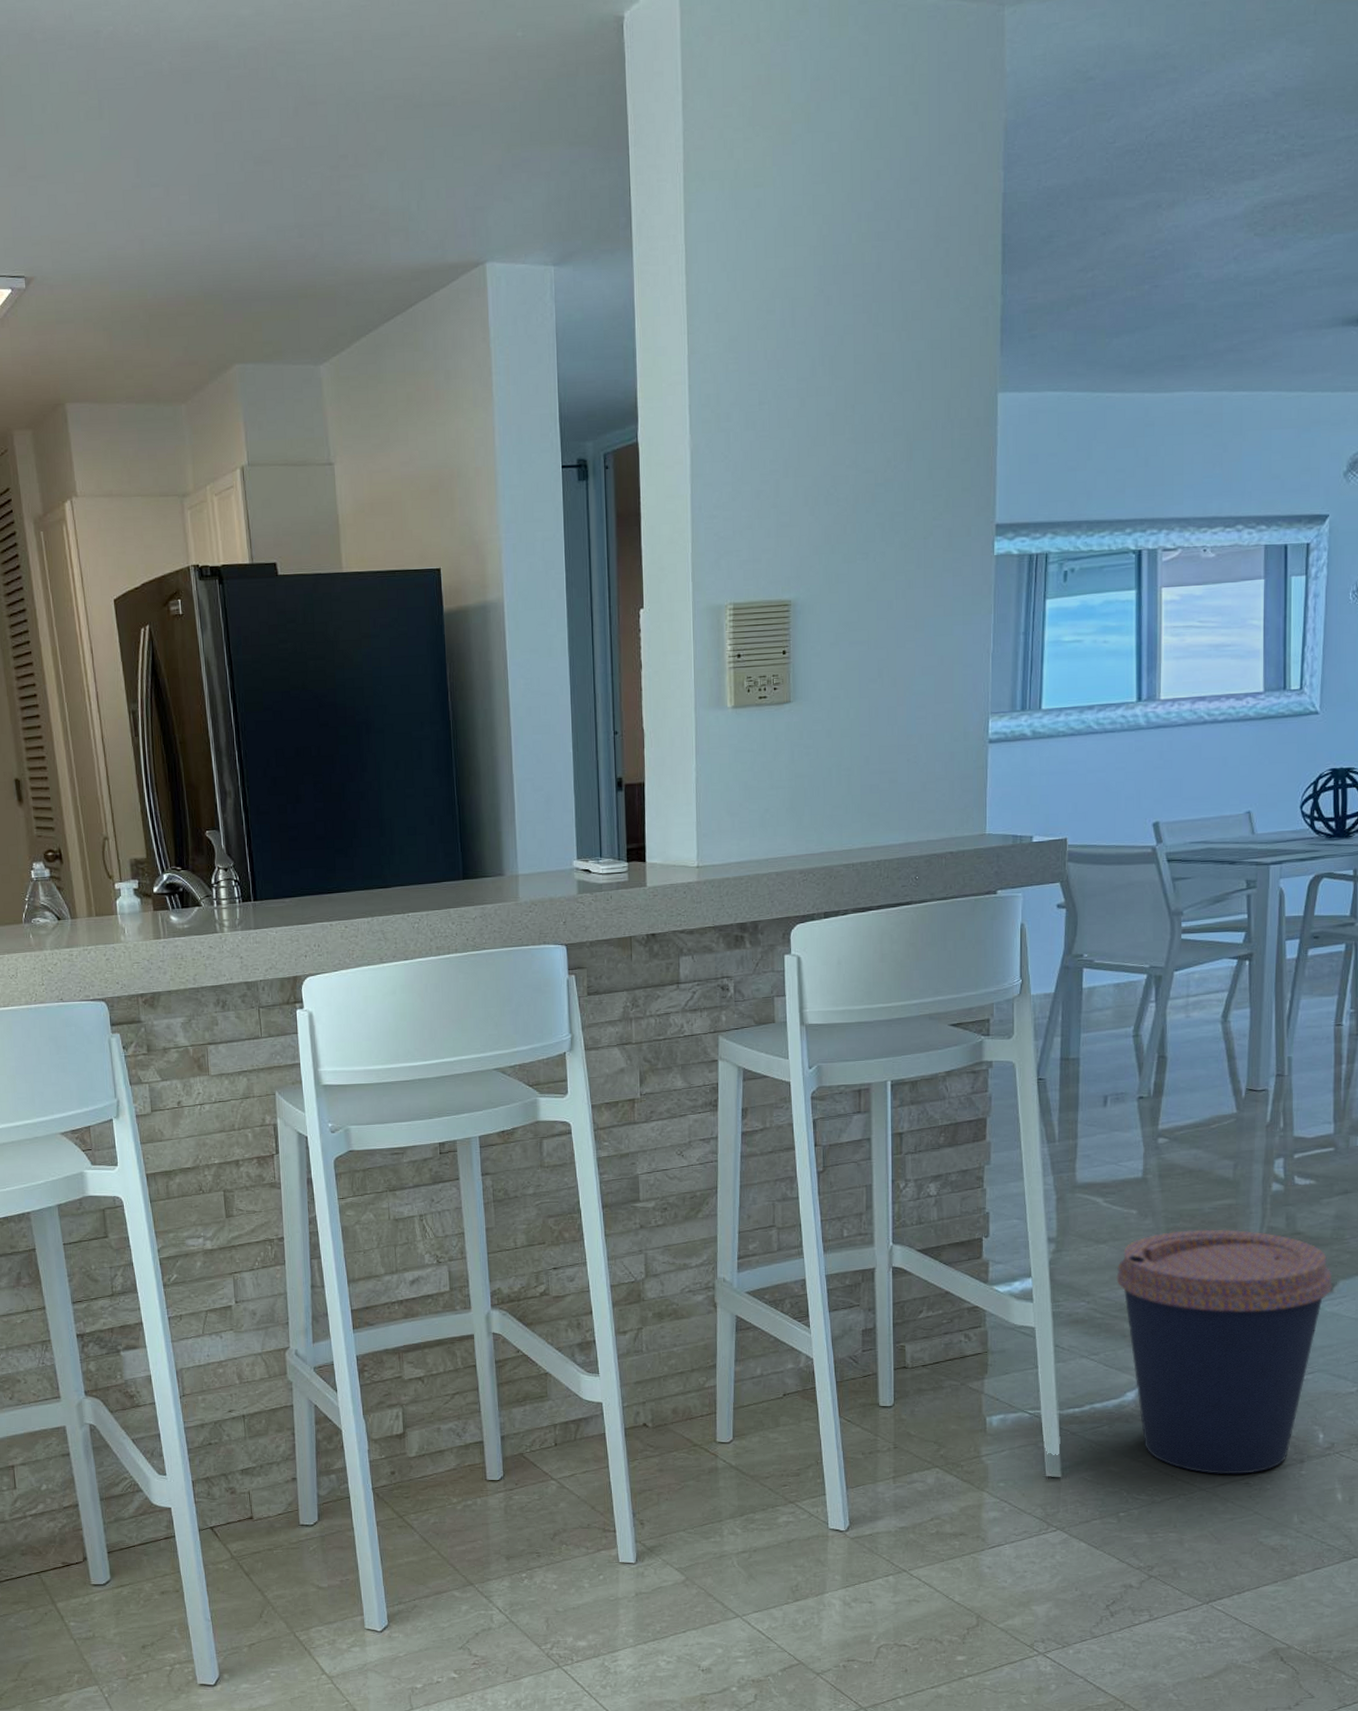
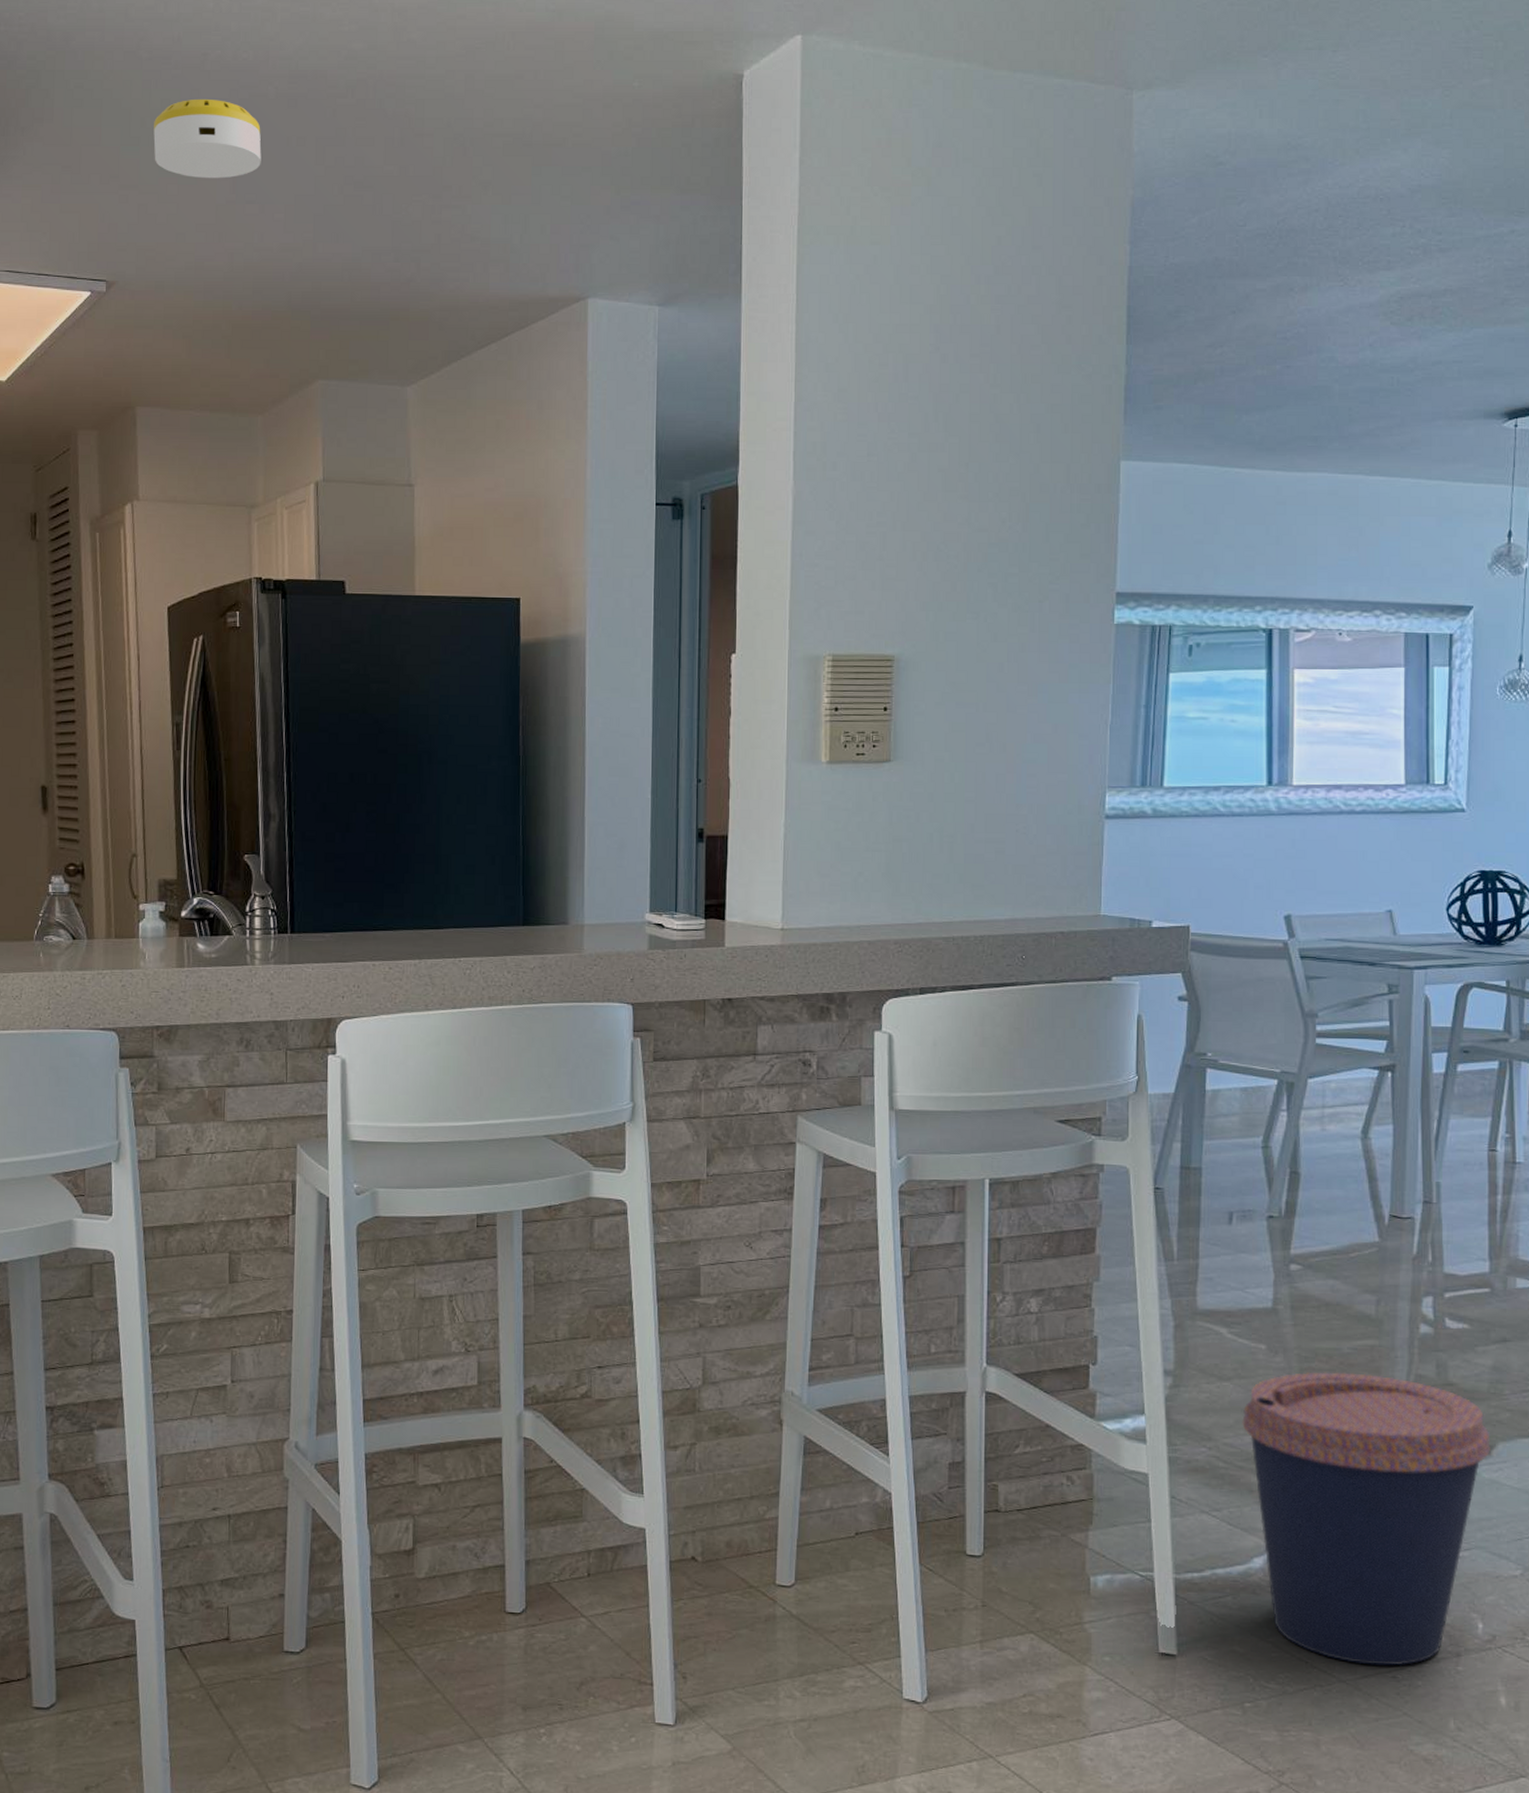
smoke detector: none [54,79,162,164] -> present [153,98,262,179]

